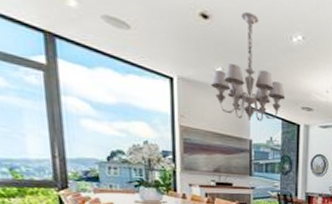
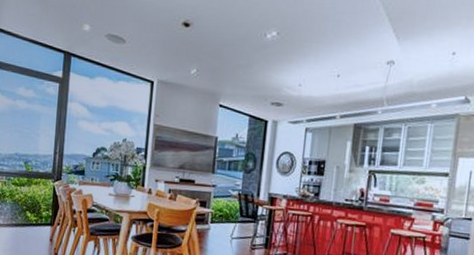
chandelier: present [211,11,286,122] -> none [185,16,255,119]

